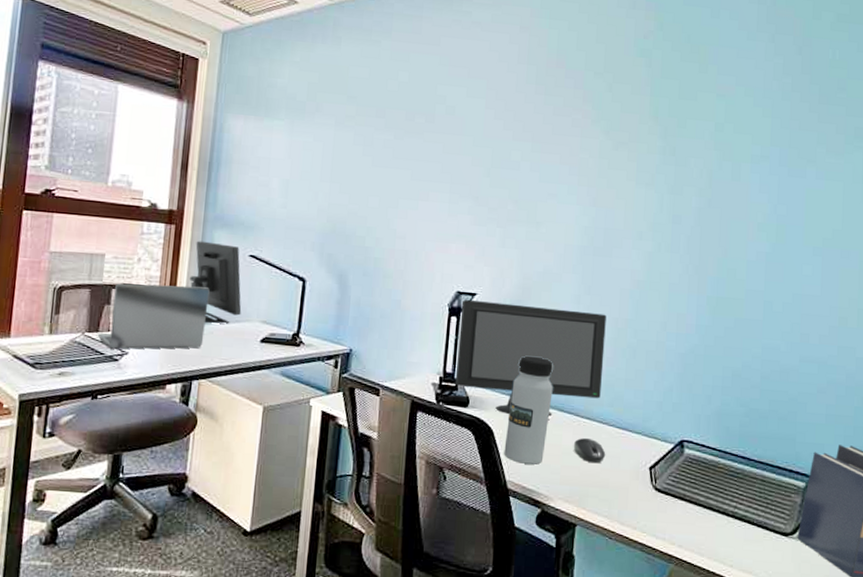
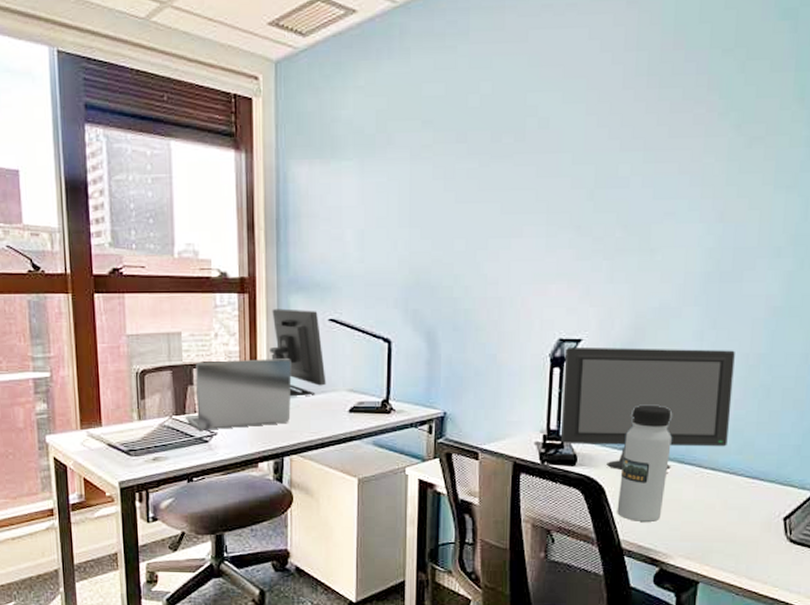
computer mouse: present [573,437,606,464] -> none [695,490,733,517]

